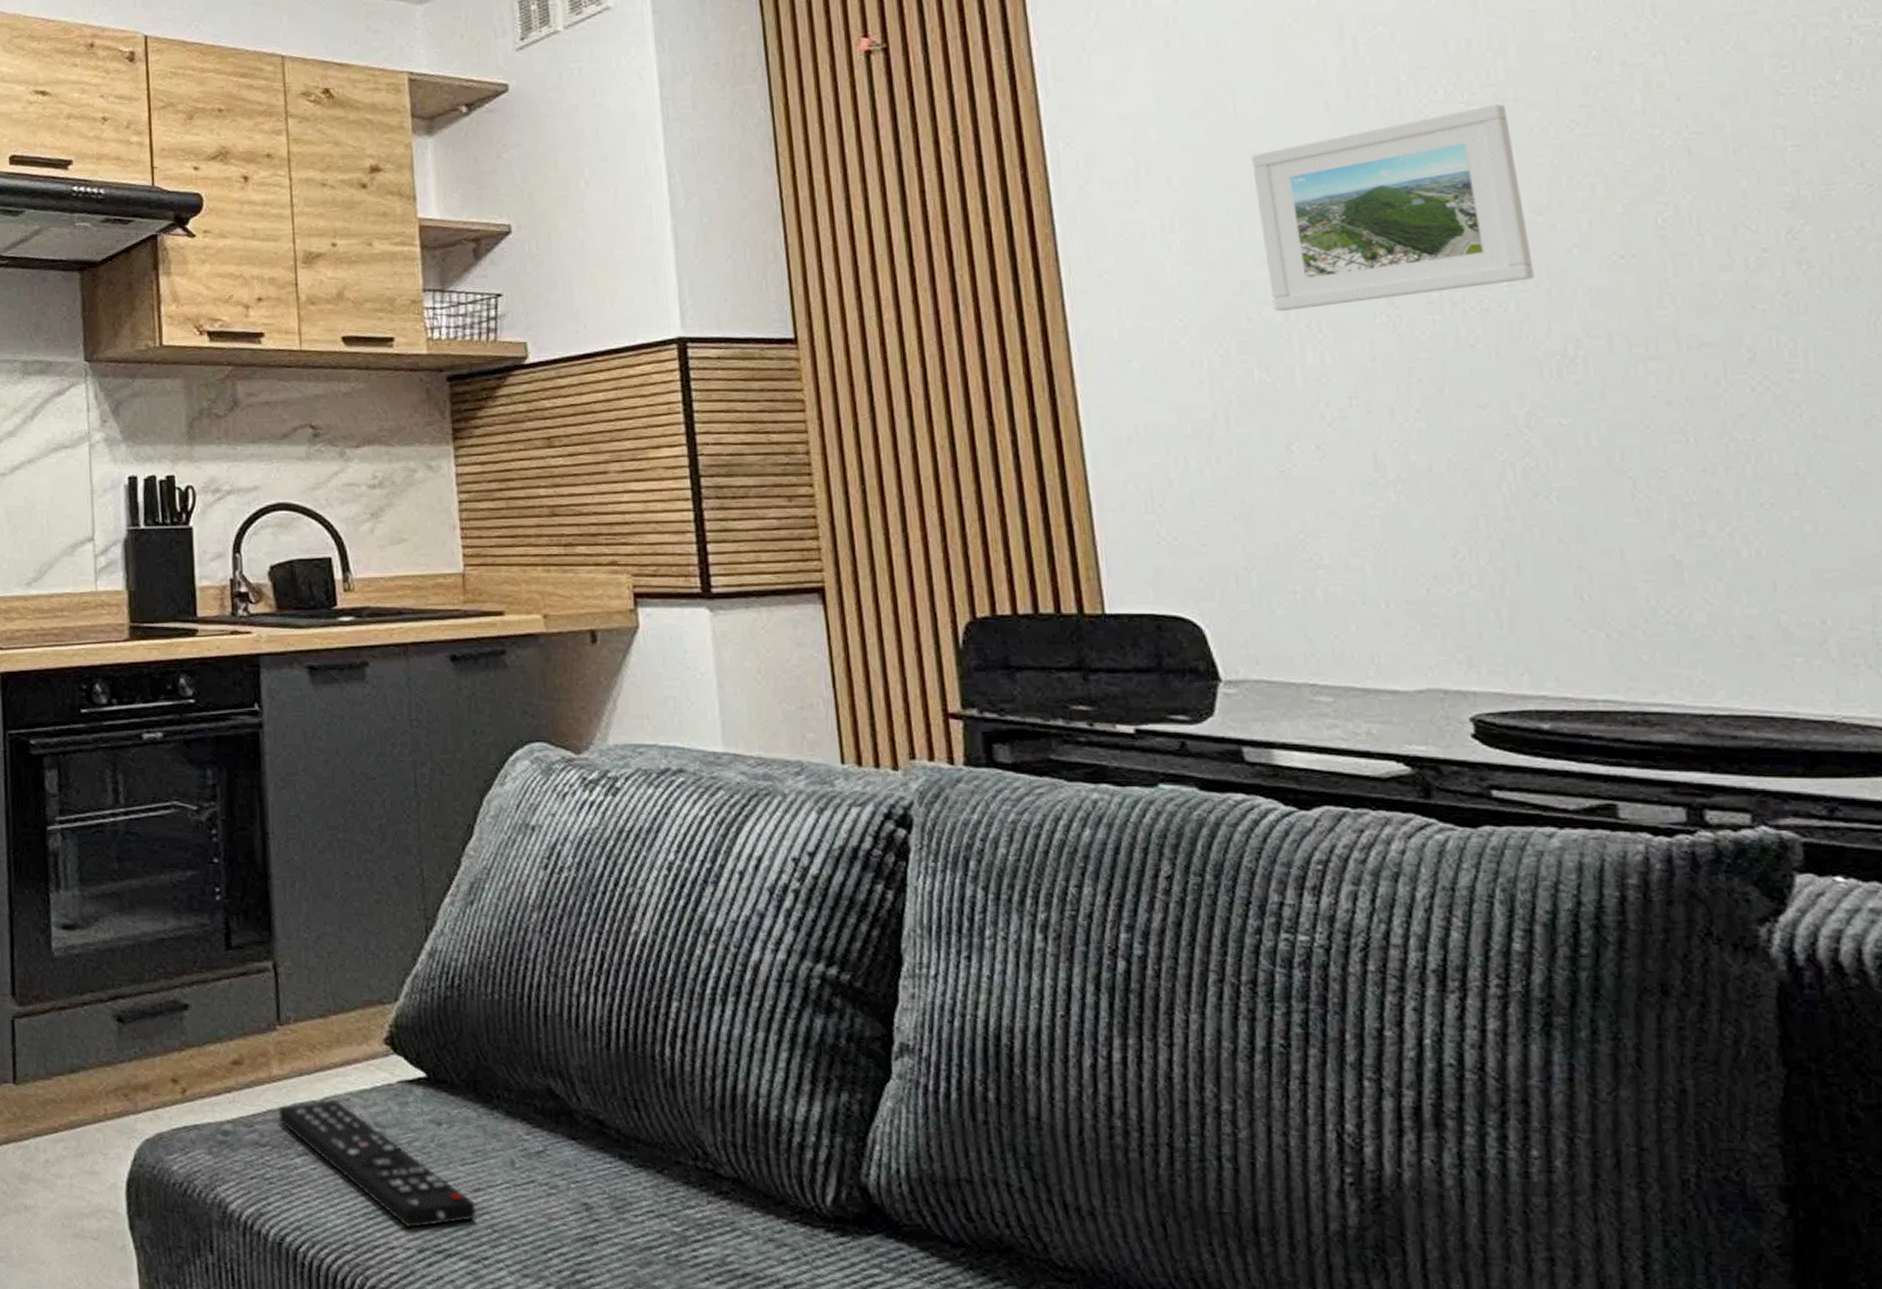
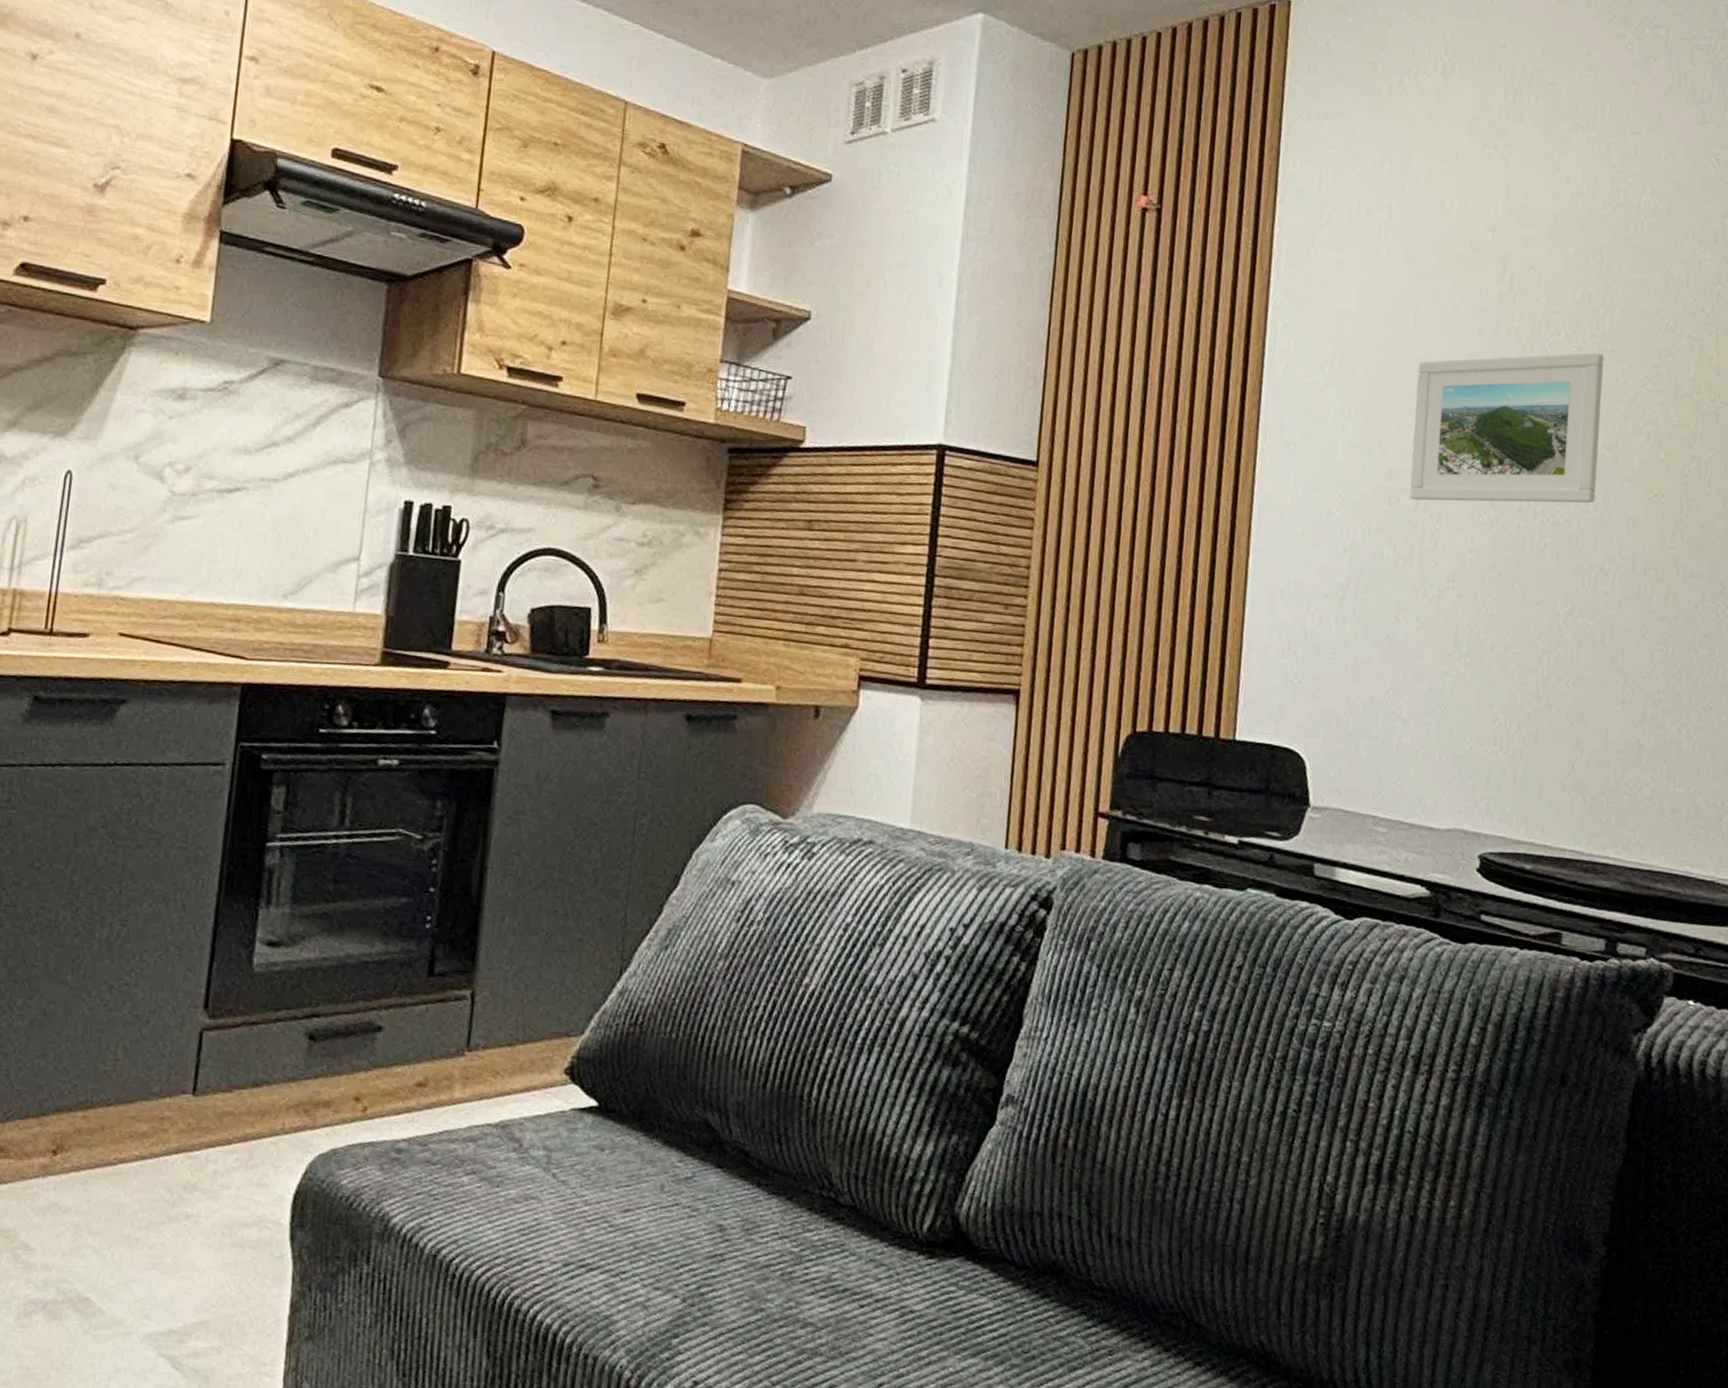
remote control: present [278,1100,476,1228] -> none [453,1123,623,1244]

